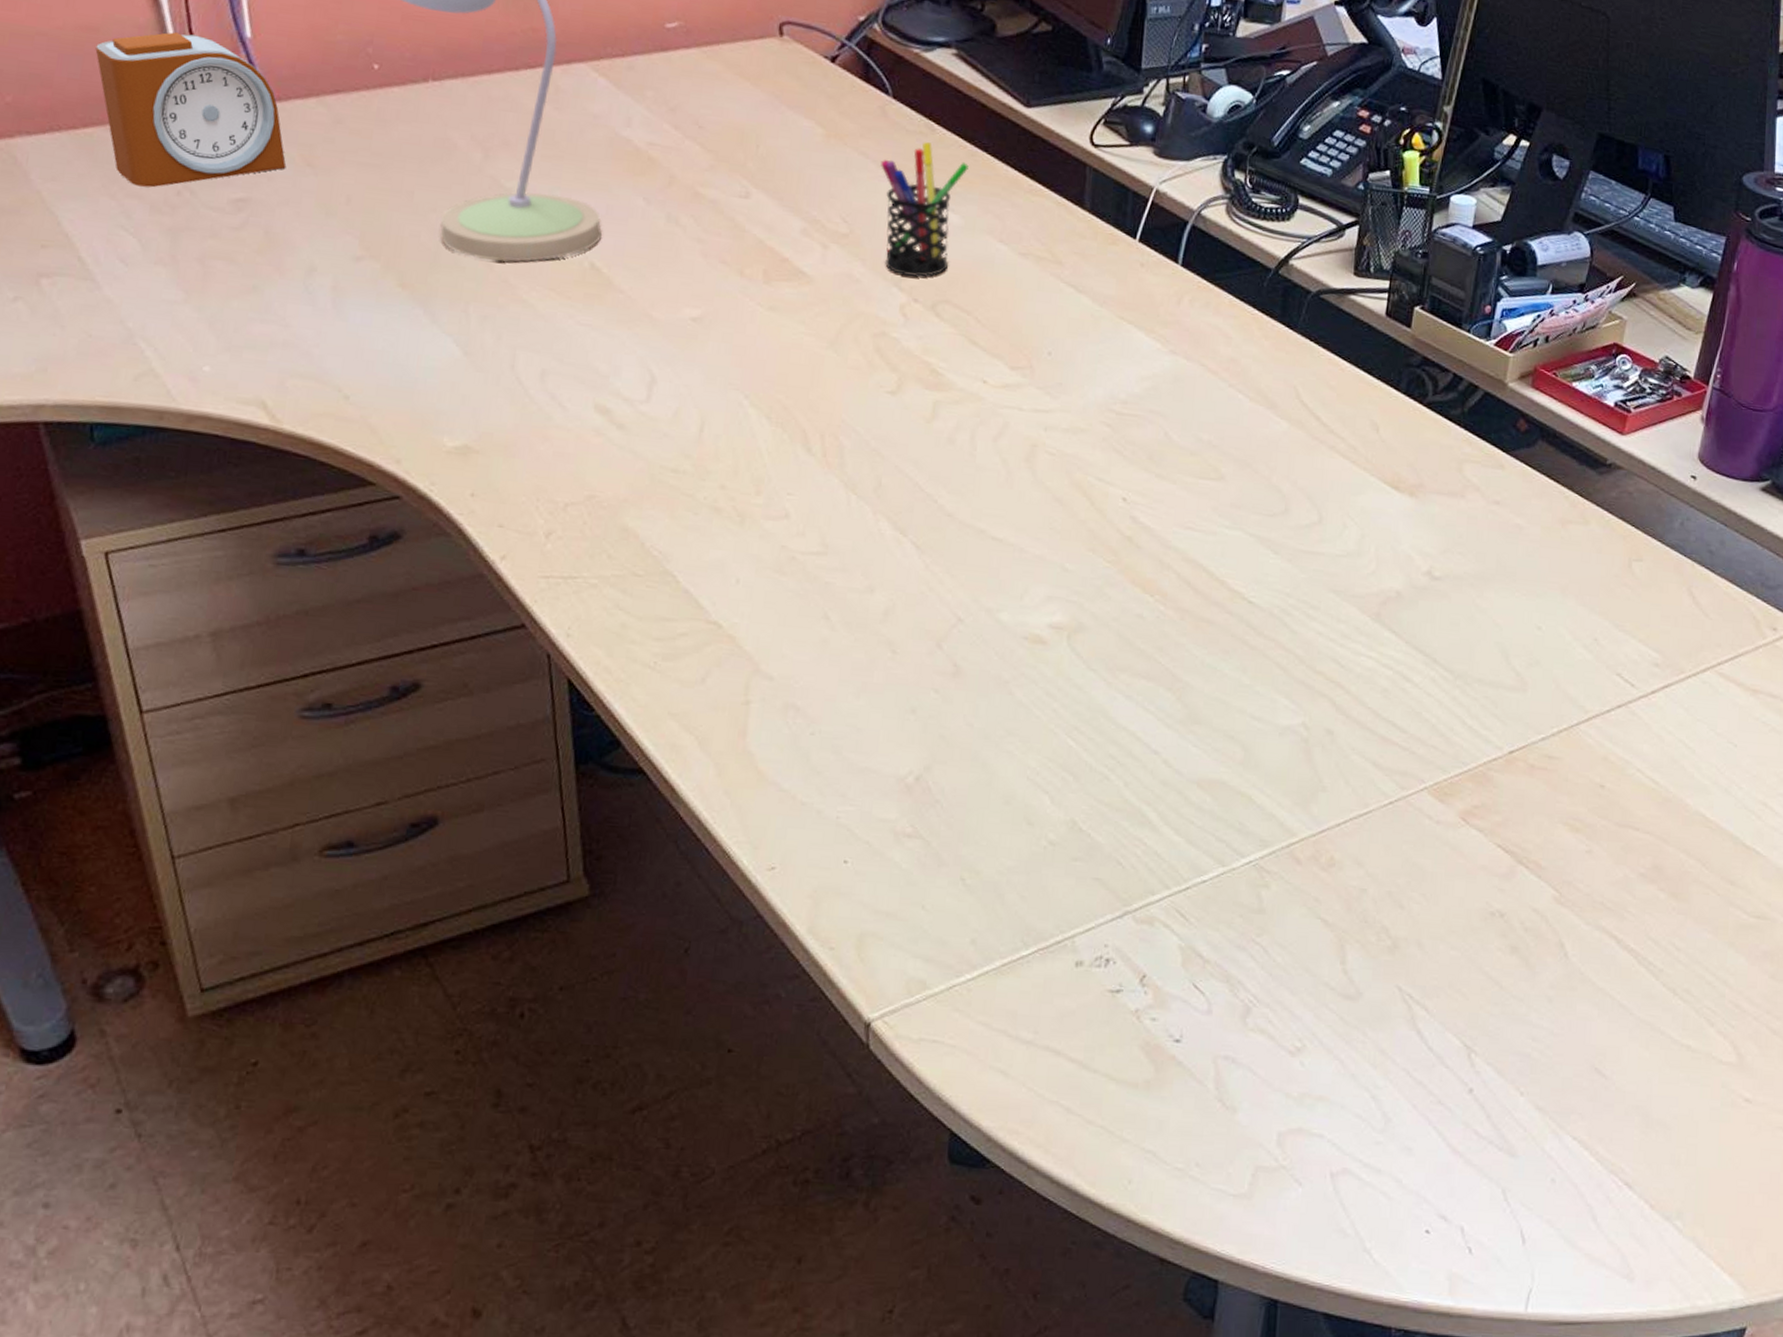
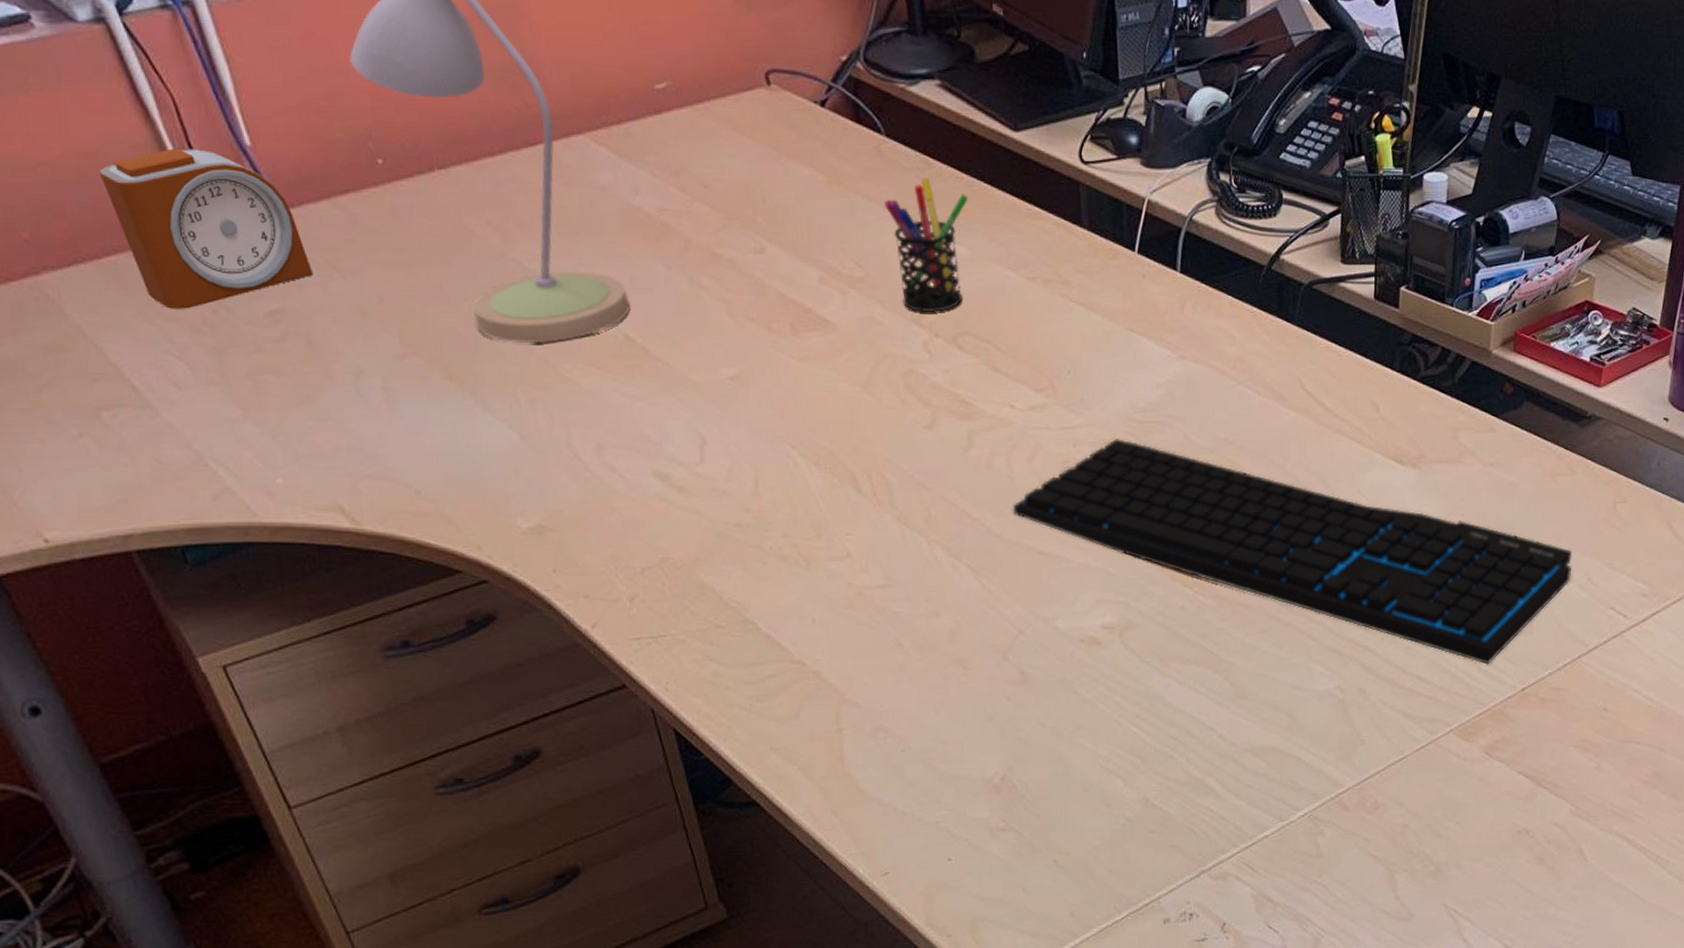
keyboard: none [969,427,1579,720] -> present [1012,437,1573,665]

